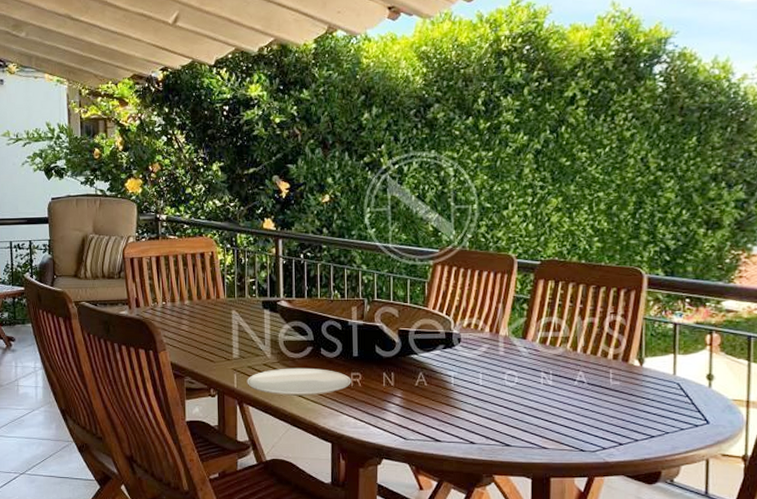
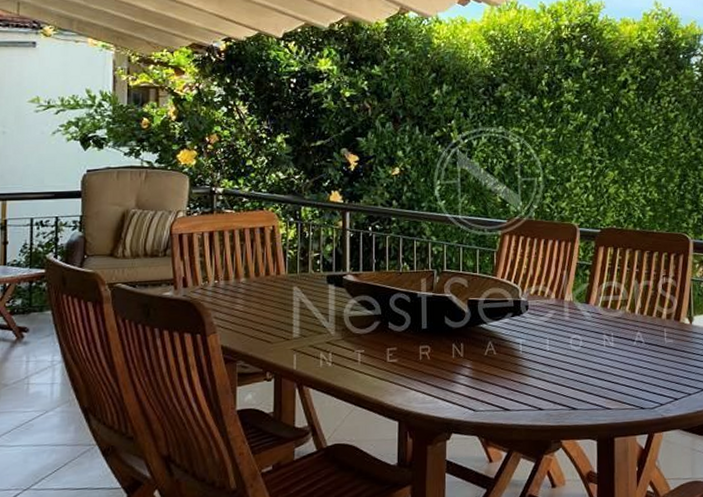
plate: present [247,368,351,396] -> none [307,343,420,375]

